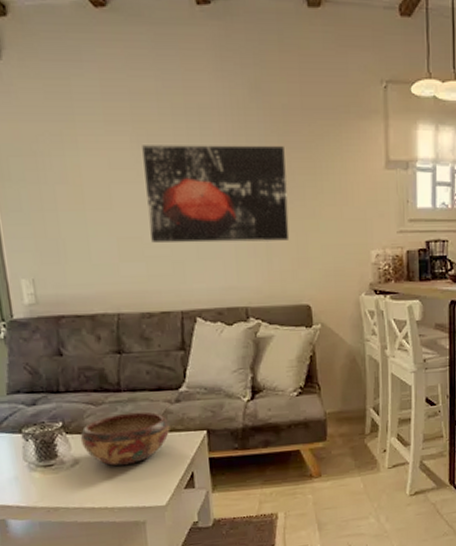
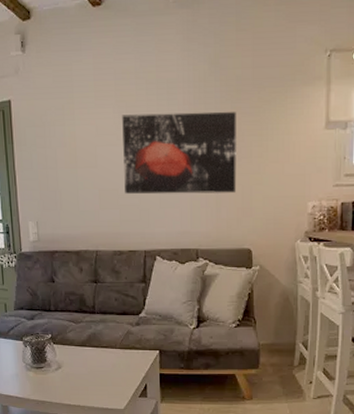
decorative bowl: present [80,411,170,467] -> none [63,331,131,374]

